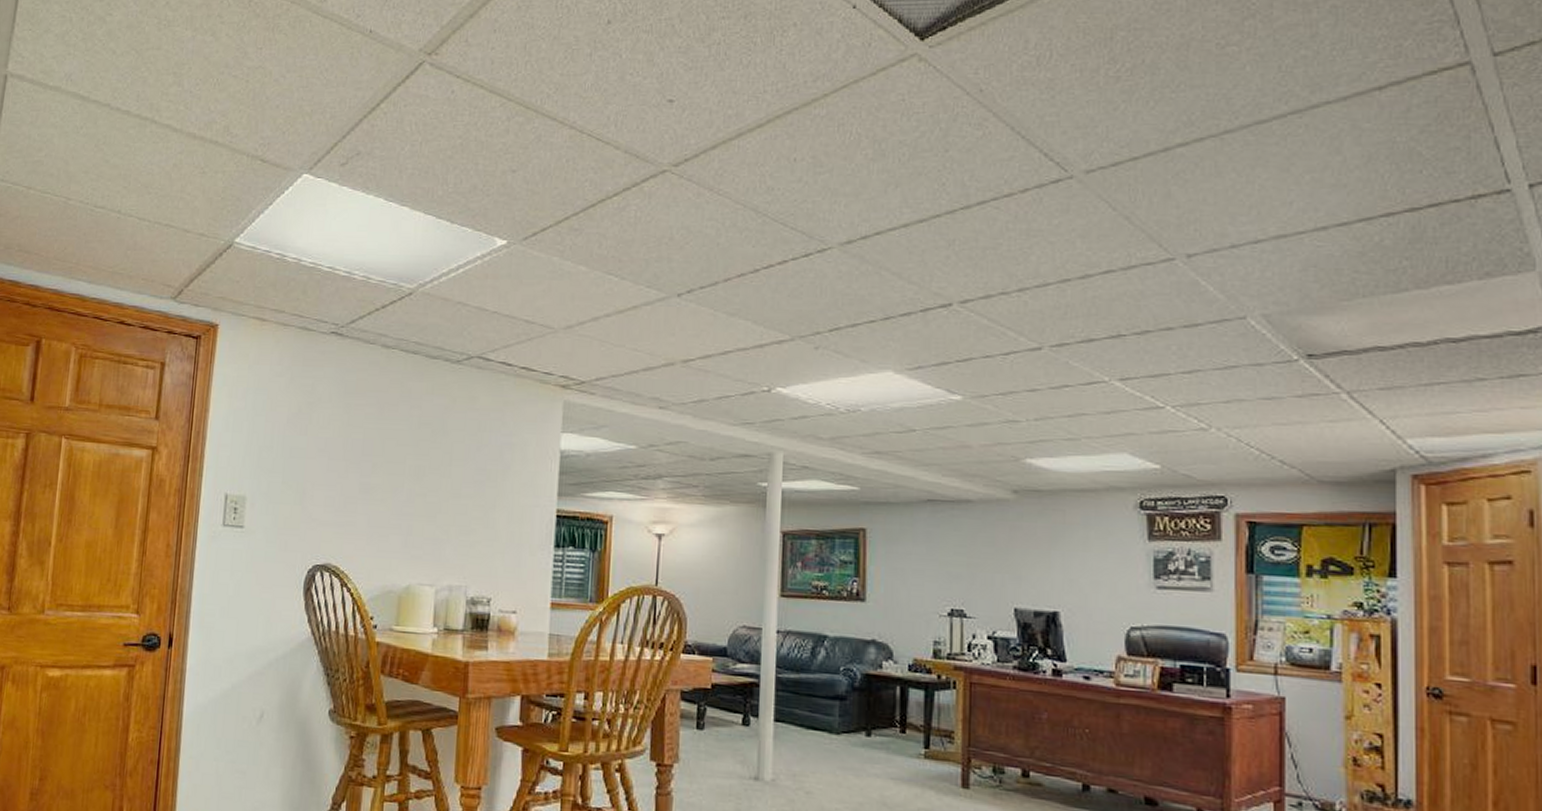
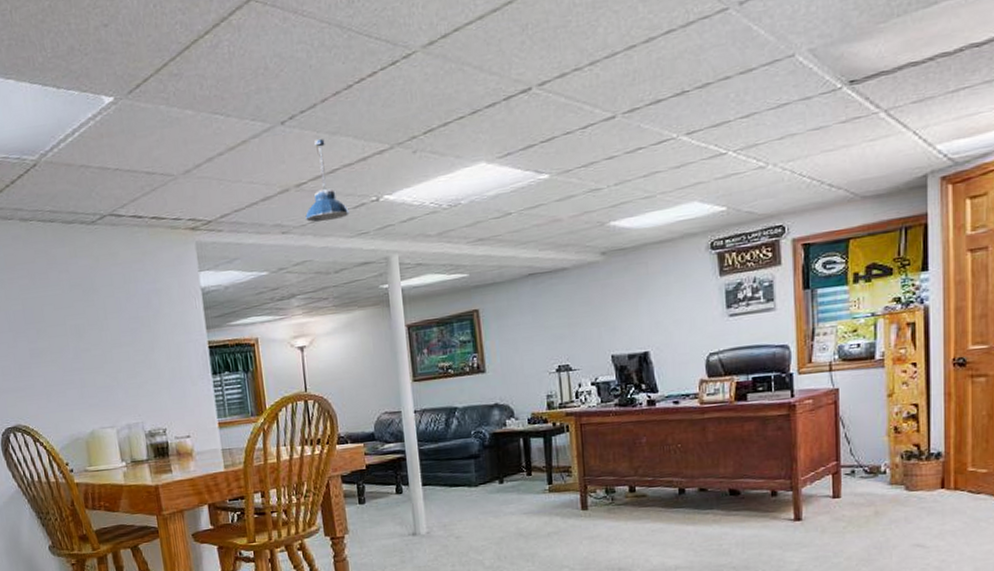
pendant light: none [687,318,736,404] -> present [305,139,349,222]

